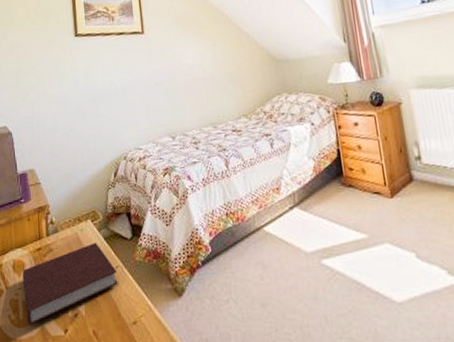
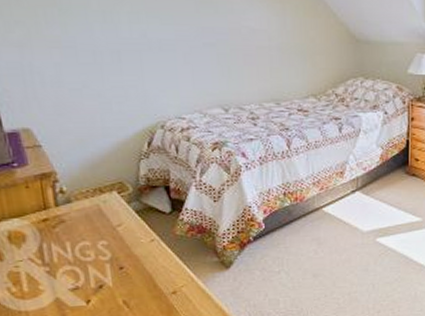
notebook: present [23,242,118,325] -> none [23,215,154,297]

